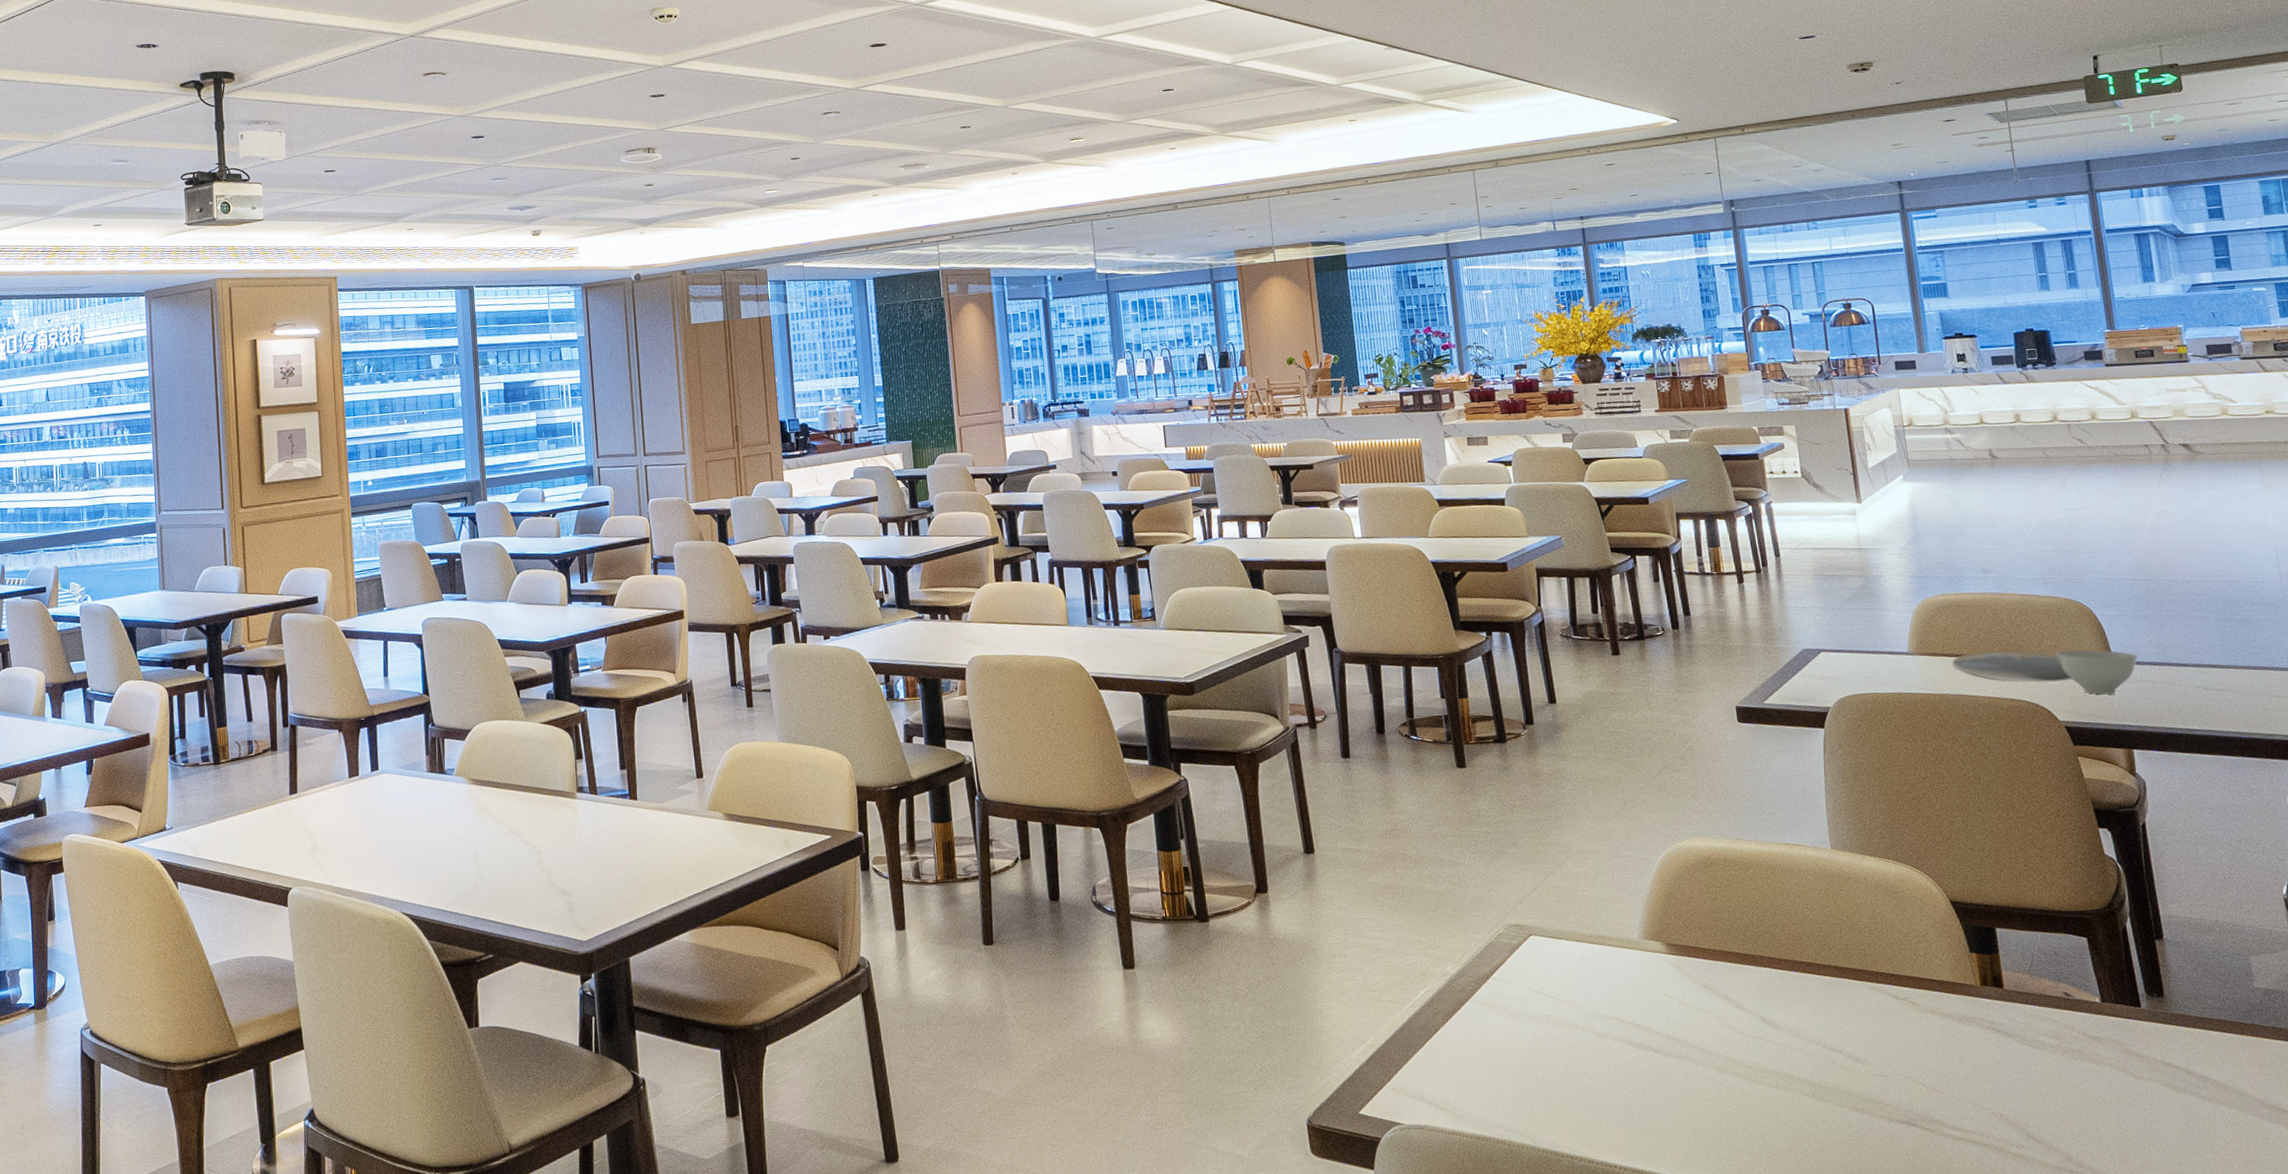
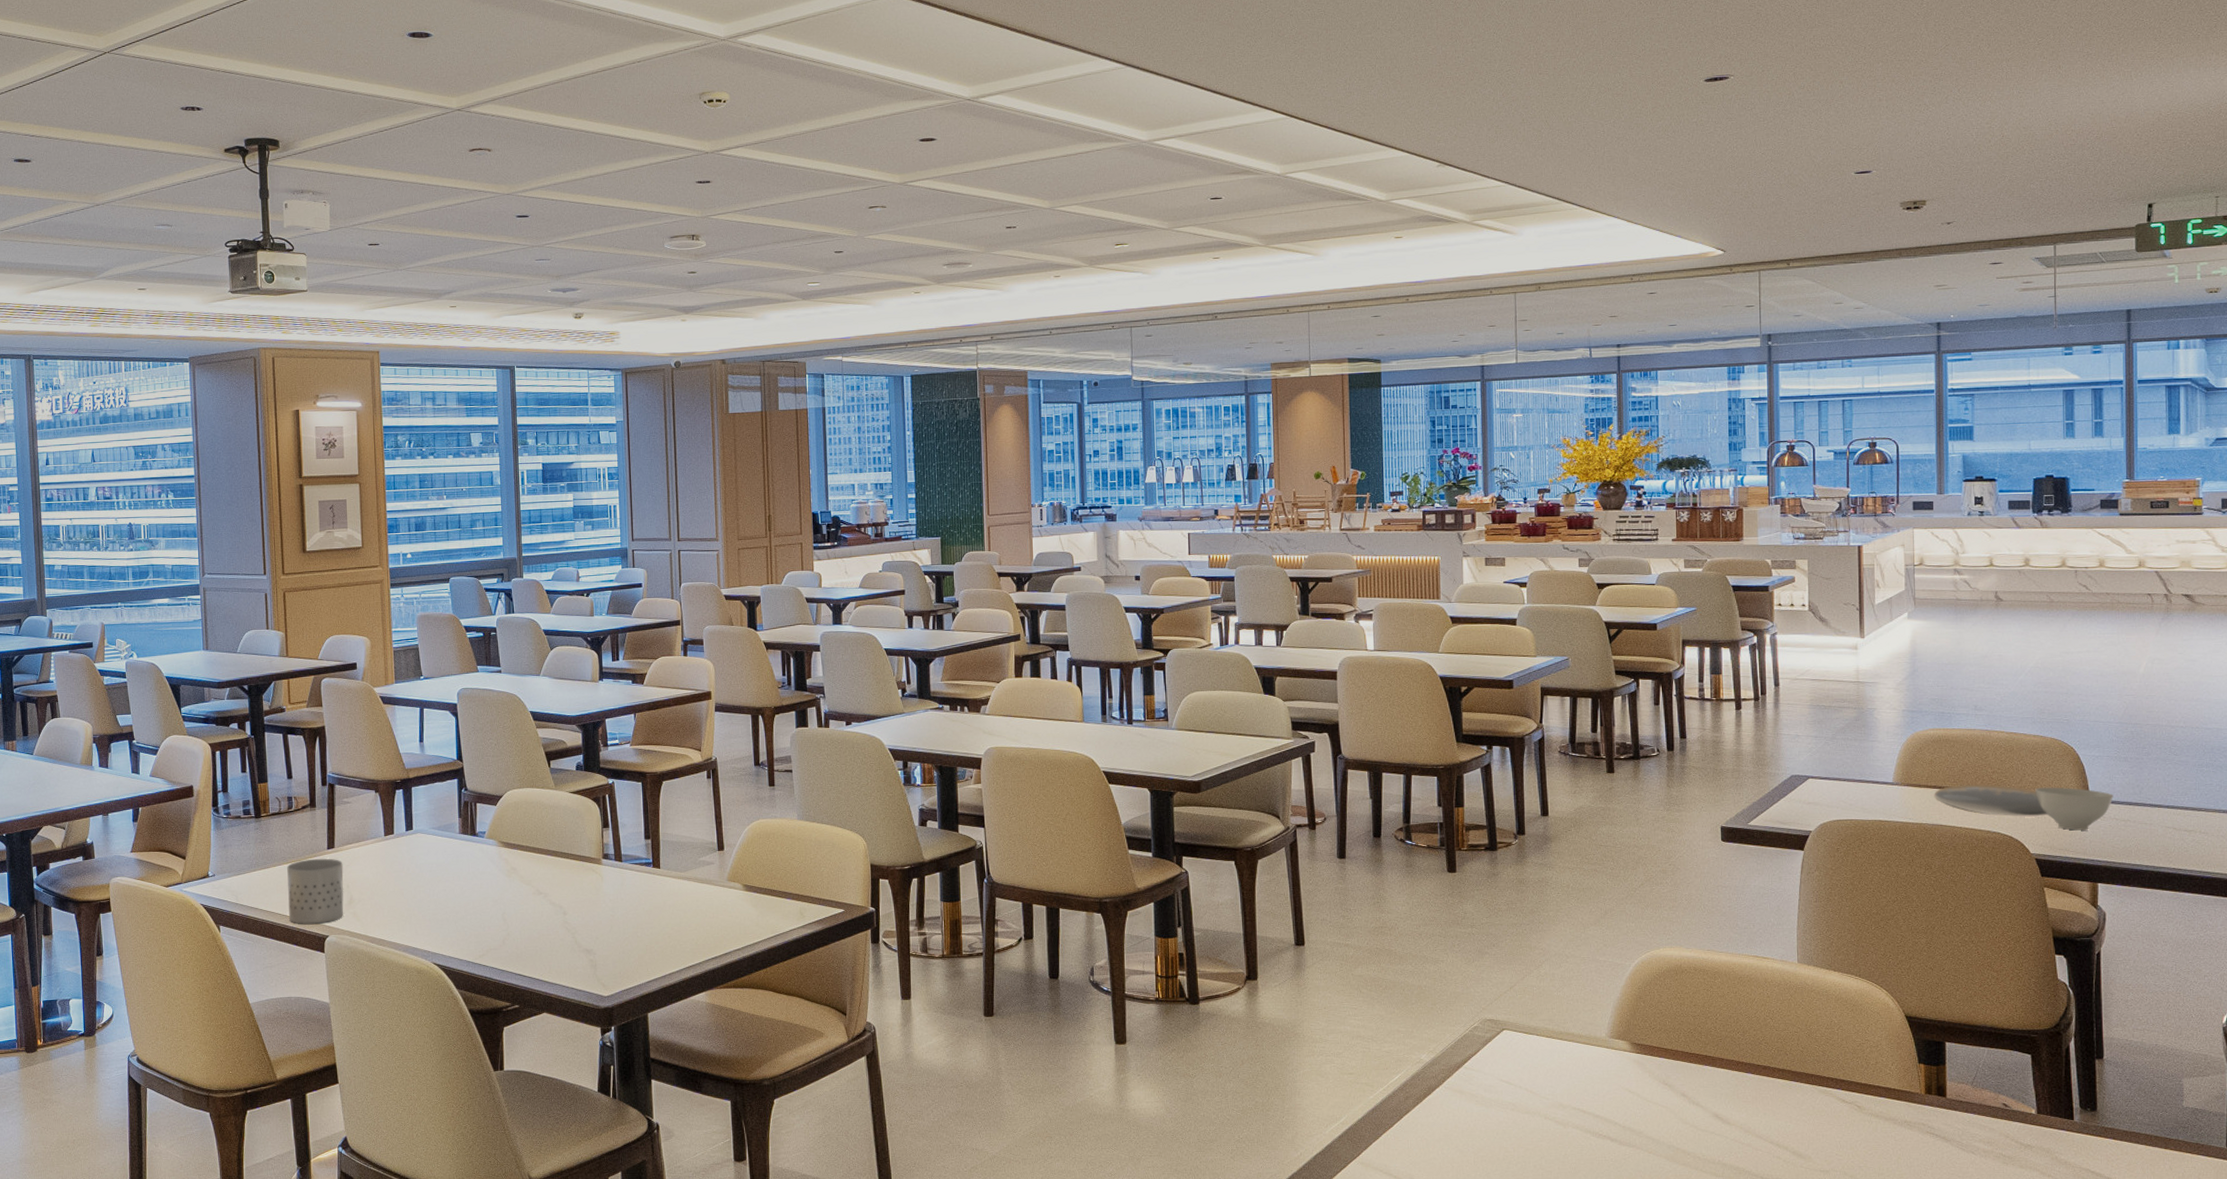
mug: none [248,804,308,877] -> present [287,858,344,924]

